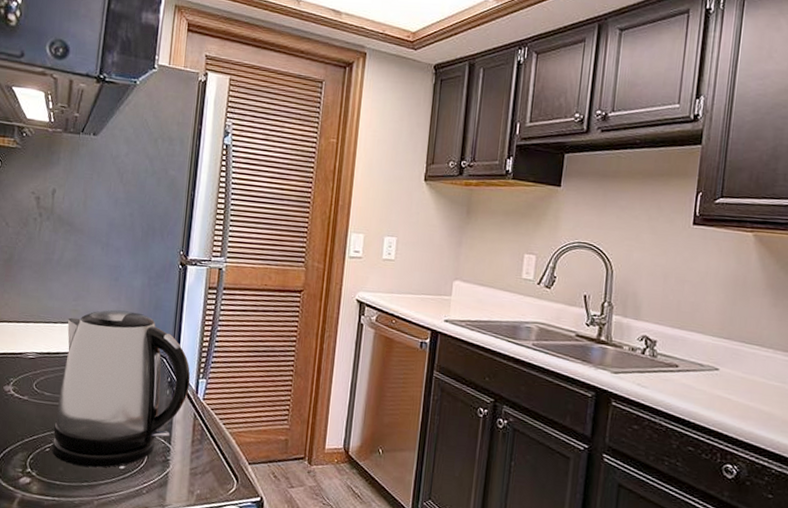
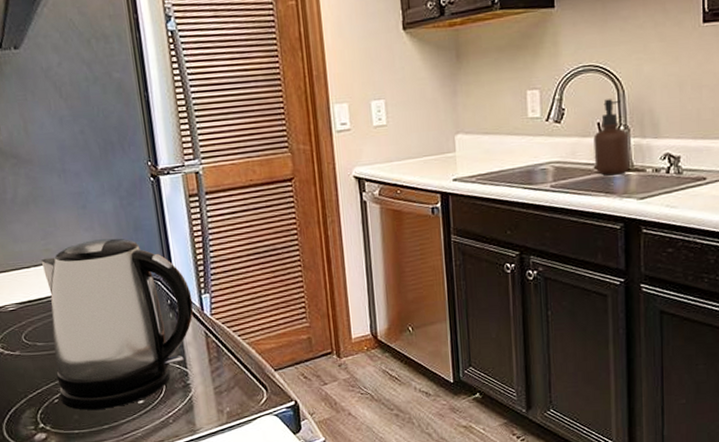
soap dispenser: none [576,275,611,347] -> present [593,99,630,176]

